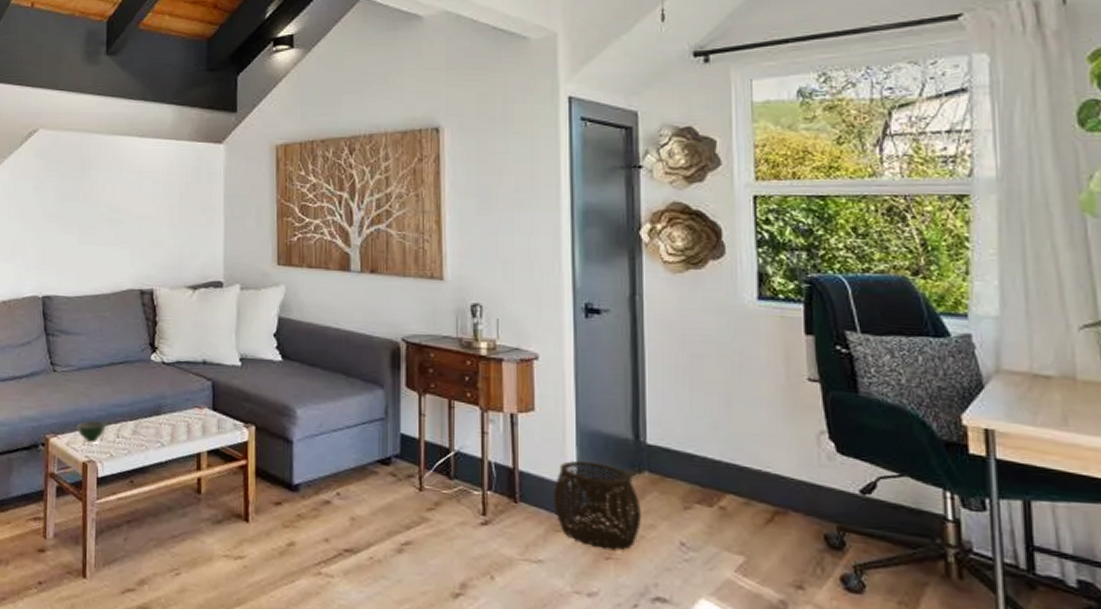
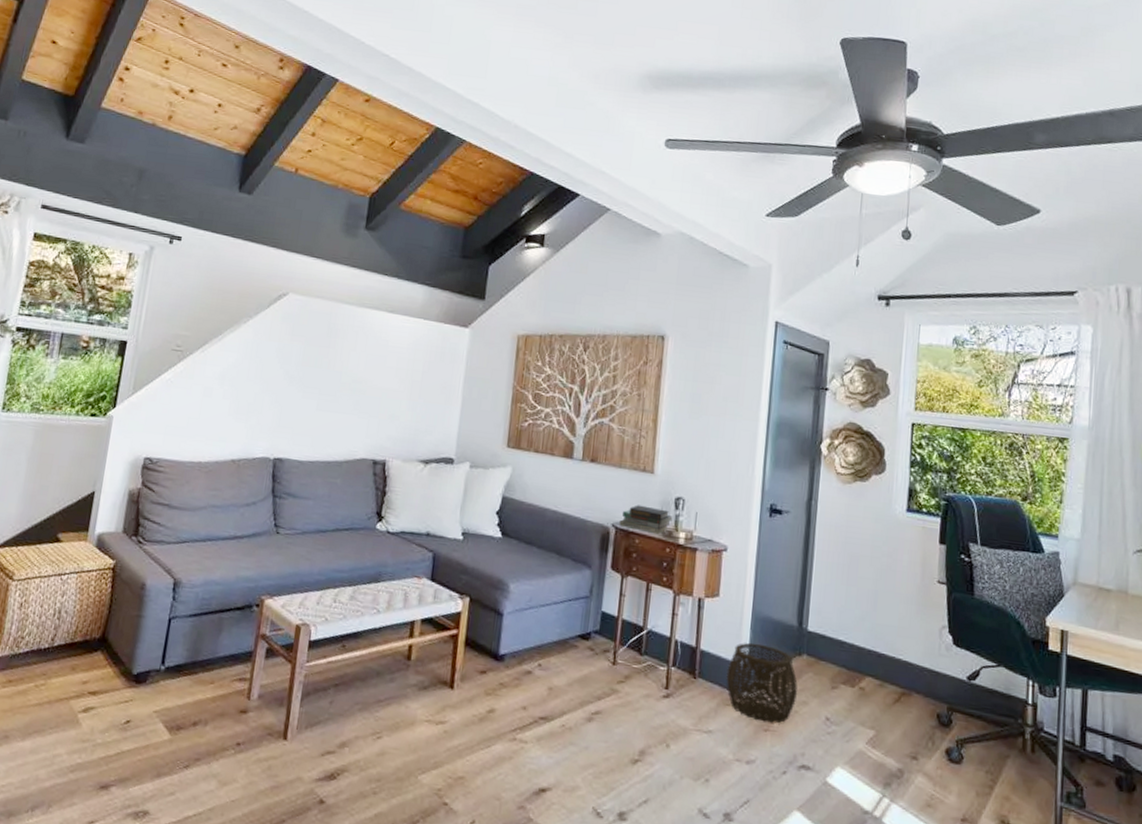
bowl: present [76,420,107,445] -> none [293,584,326,608]
books: none [410,315,470,347] -> present [619,505,673,535]

